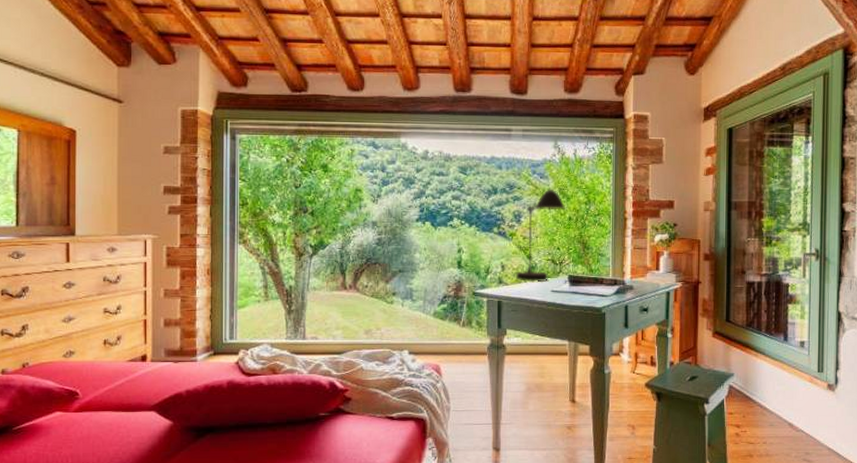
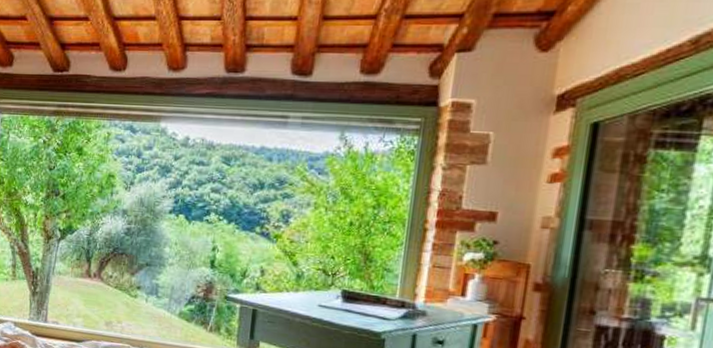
desk lamp: present [516,190,565,282] -> none [277,188,346,294]

